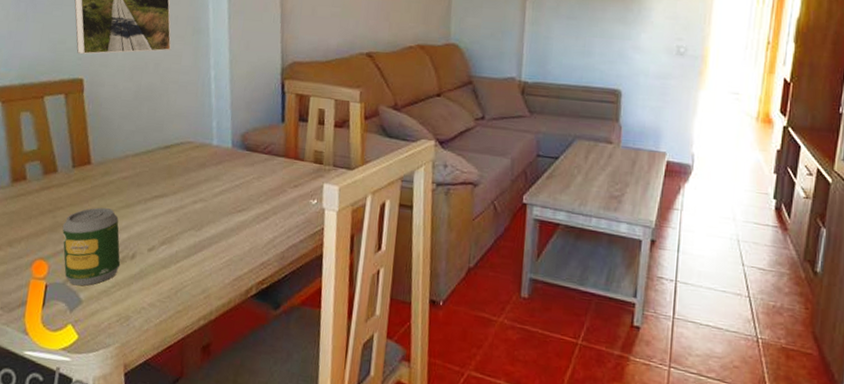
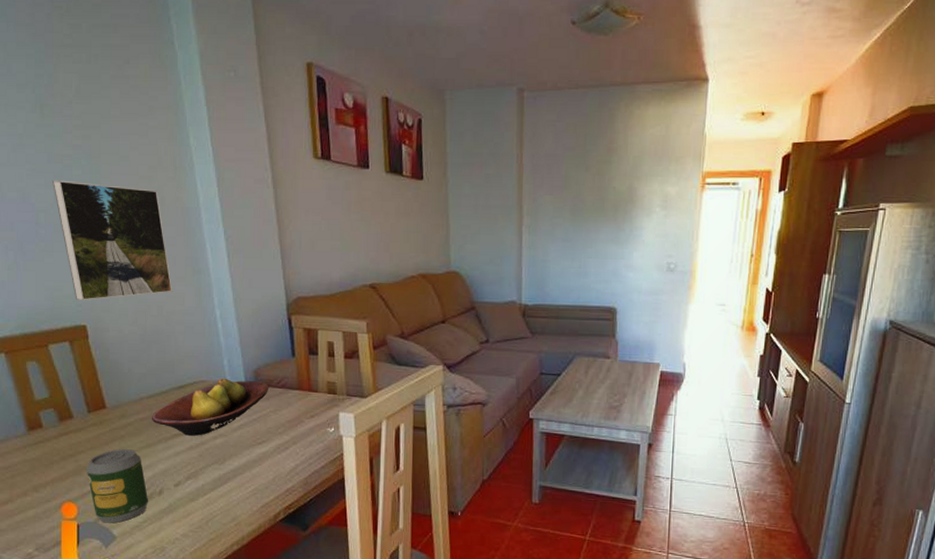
fruit bowl: none [133,140,255,199] -> present [151,378,268,436]

